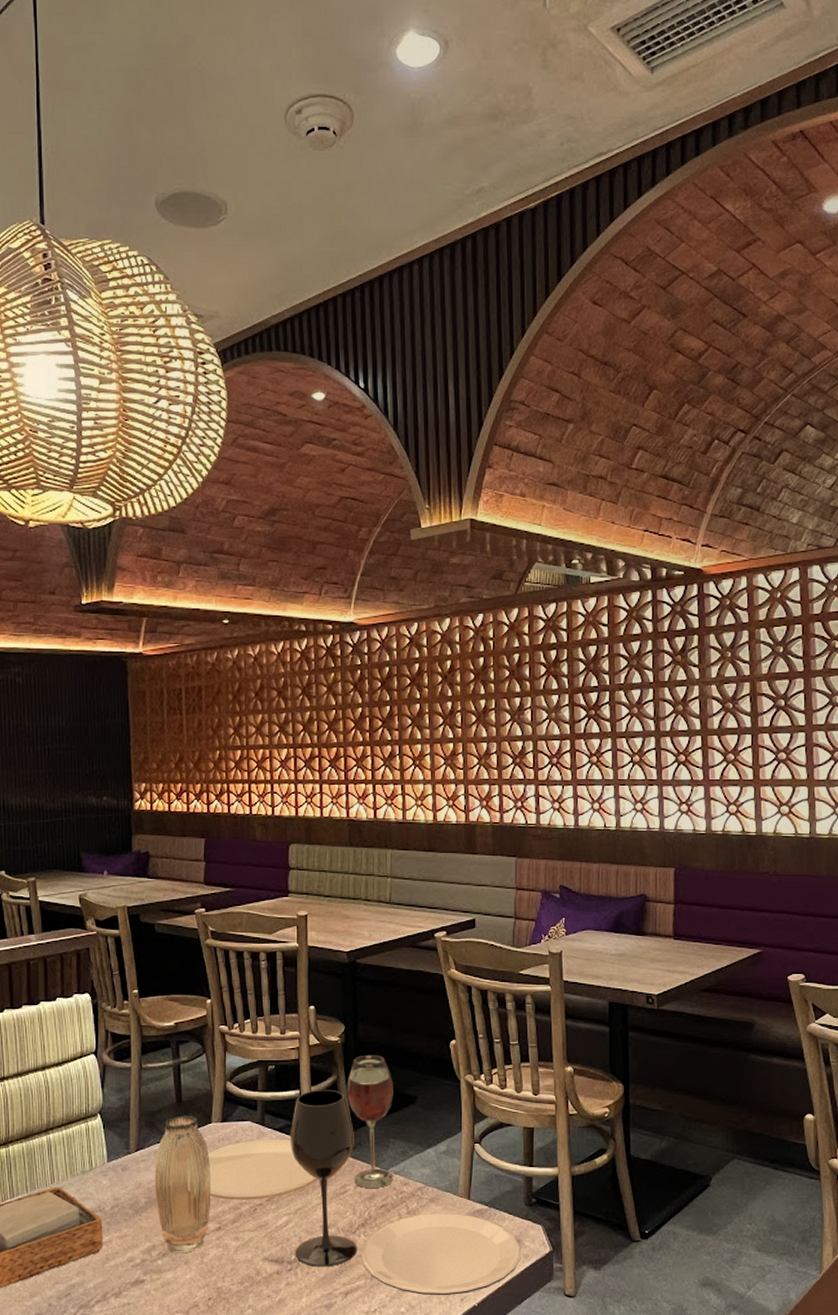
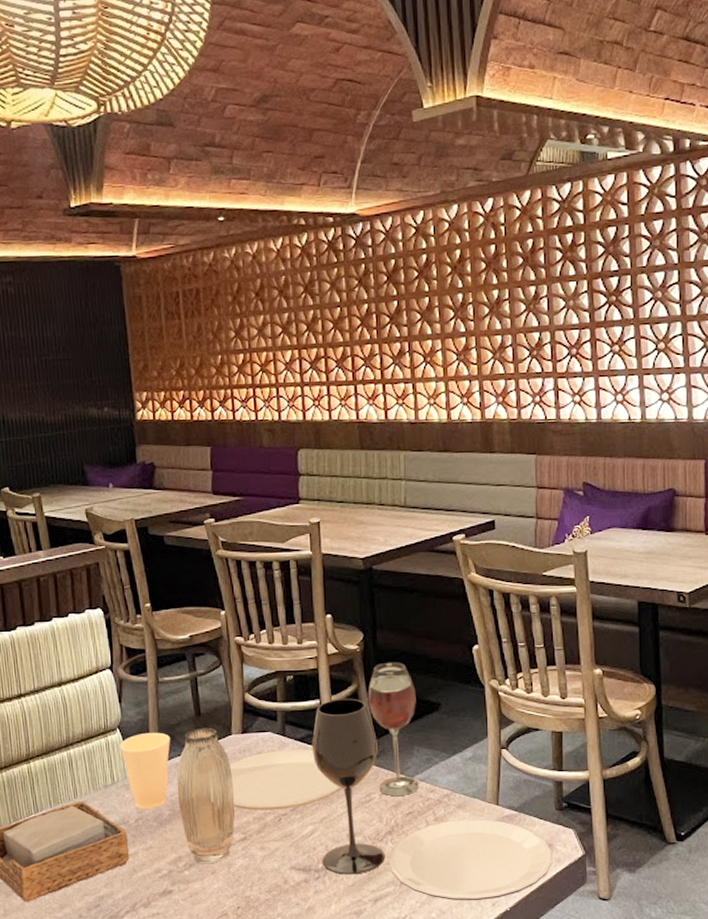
cup: none [99,1119,150,1196] -> present [119,732,170,809]

